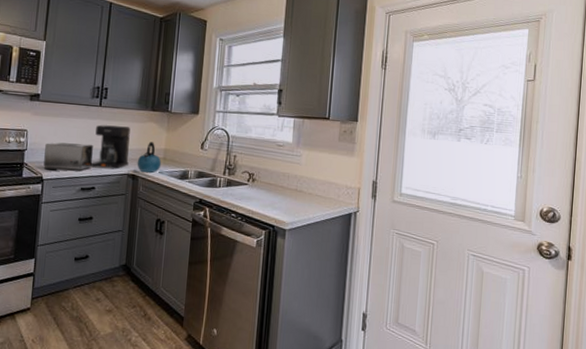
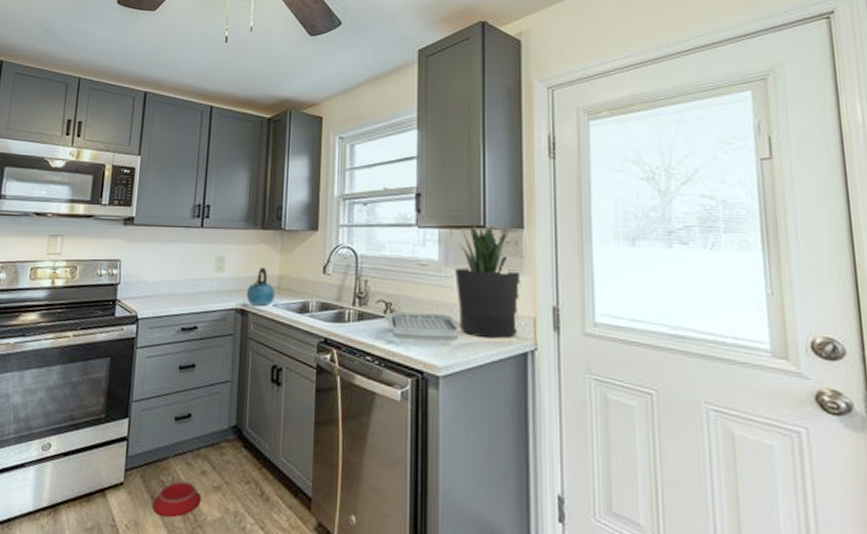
toaster: present [43,142,93,173] -> none [138,273,195,309]
pet bowl: none [55,306,96,334] -> present [153,480,201,518]
coffee maker: present [90,125,131,170] -> none [191,249,237,304]
dish rack: none [250,181,305,207] -> present [388,312,461,346]
planter: none [303,117,352,203] -> present [455,226,521,339]

